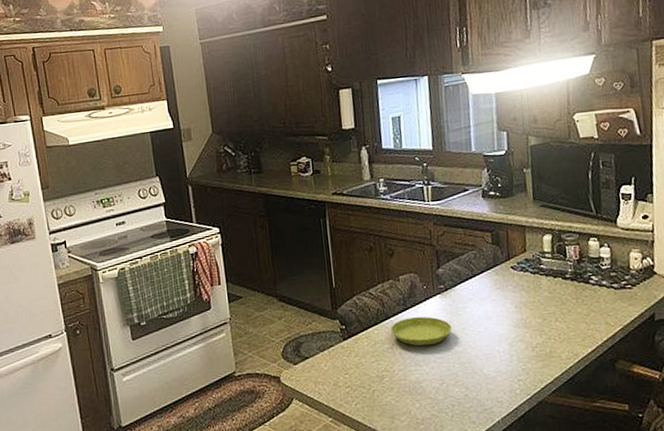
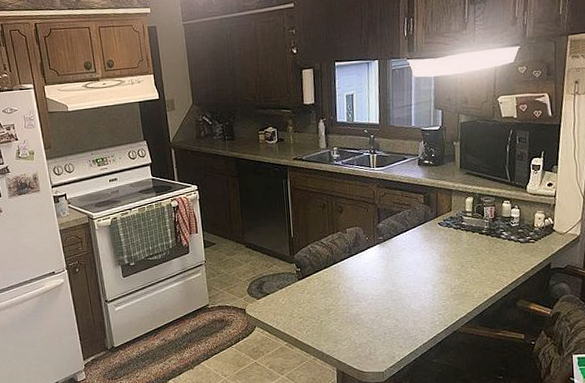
saucer: present [390,316,452,346] -> none [337,262,388,286]

